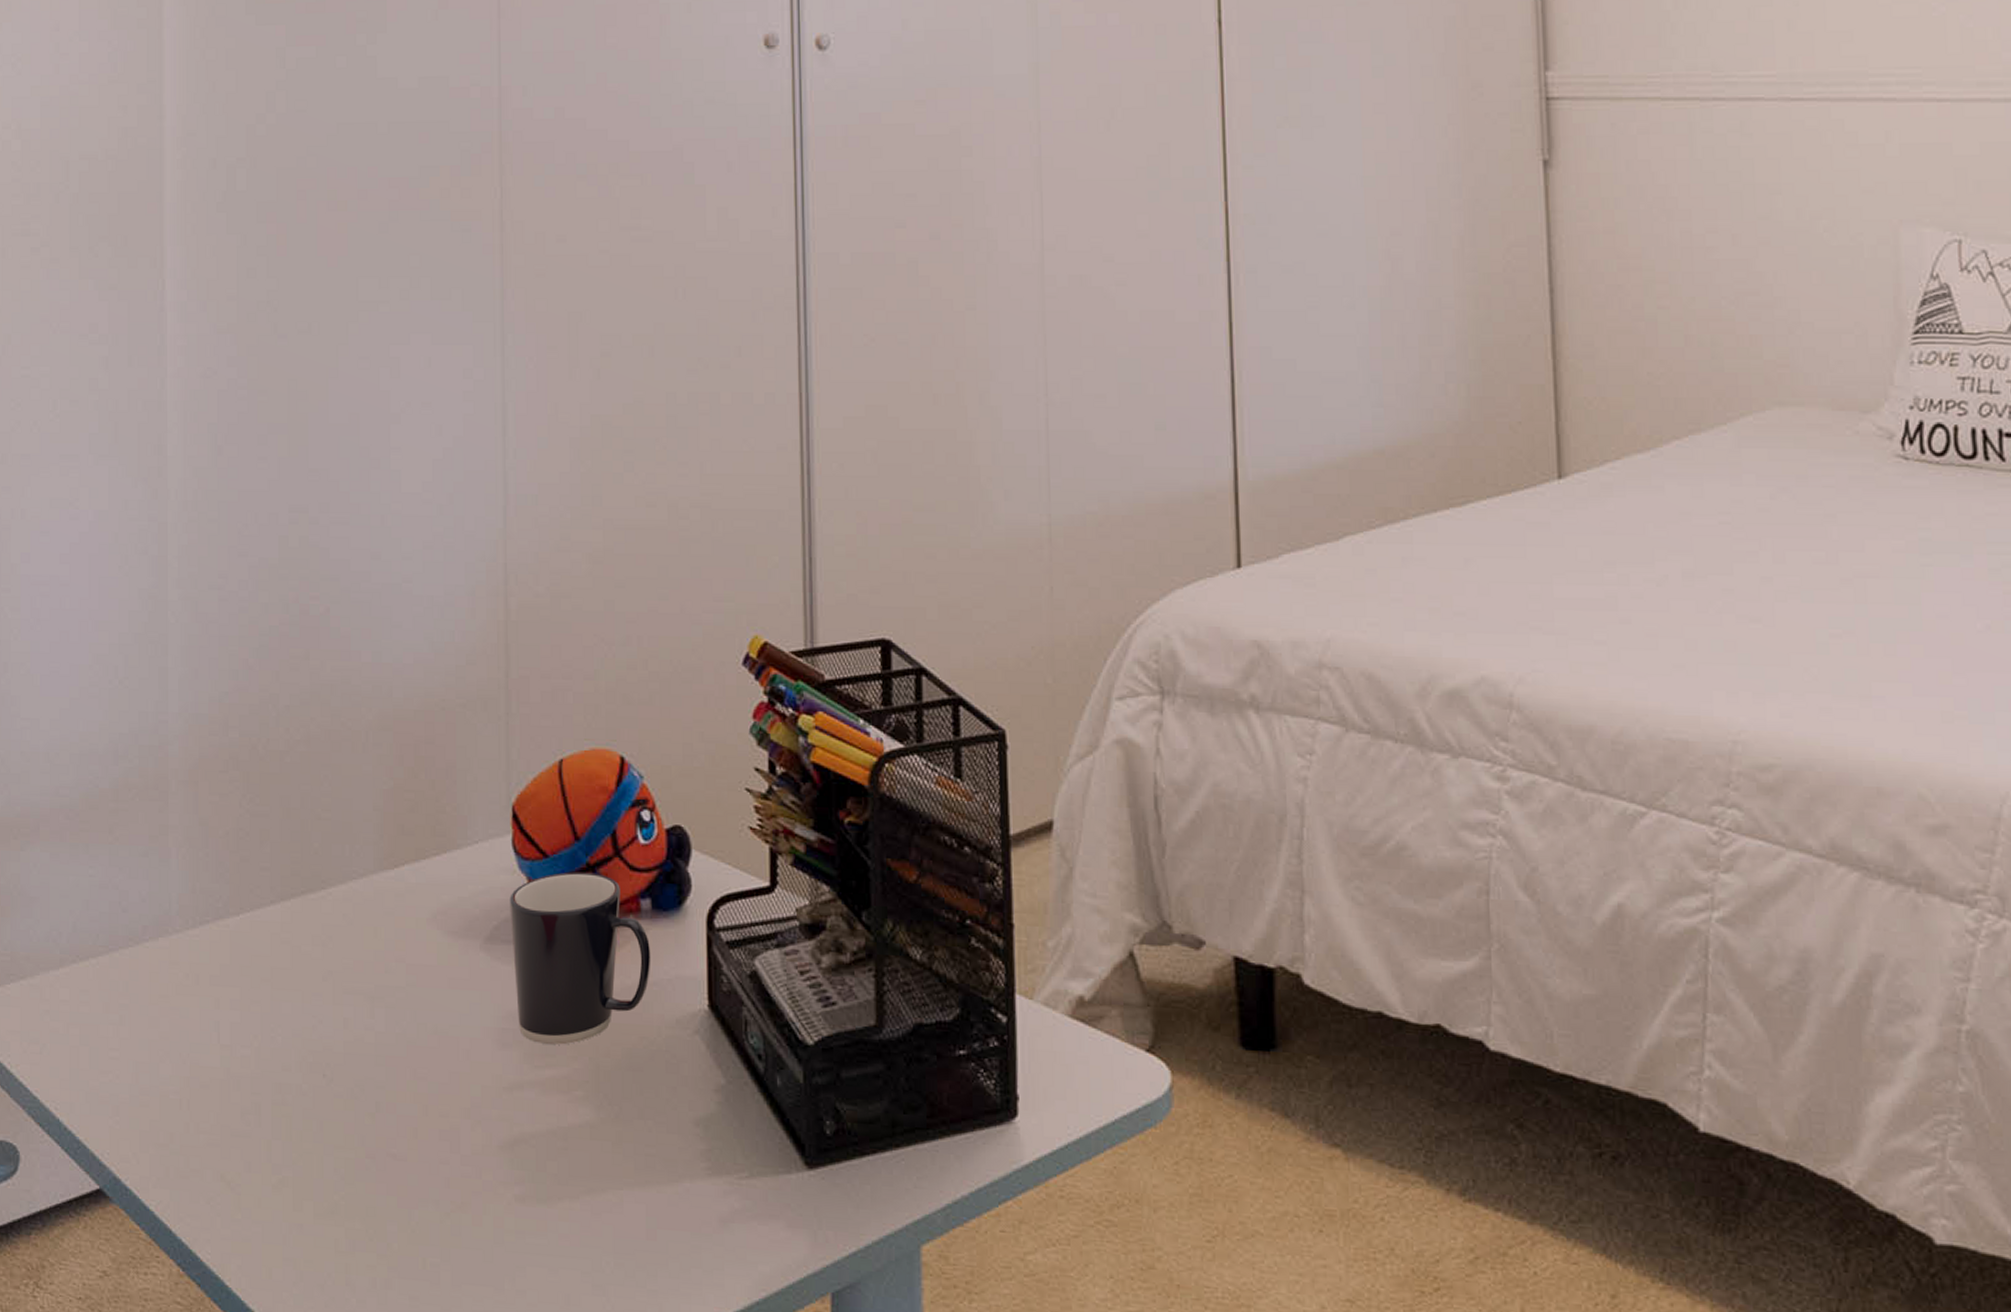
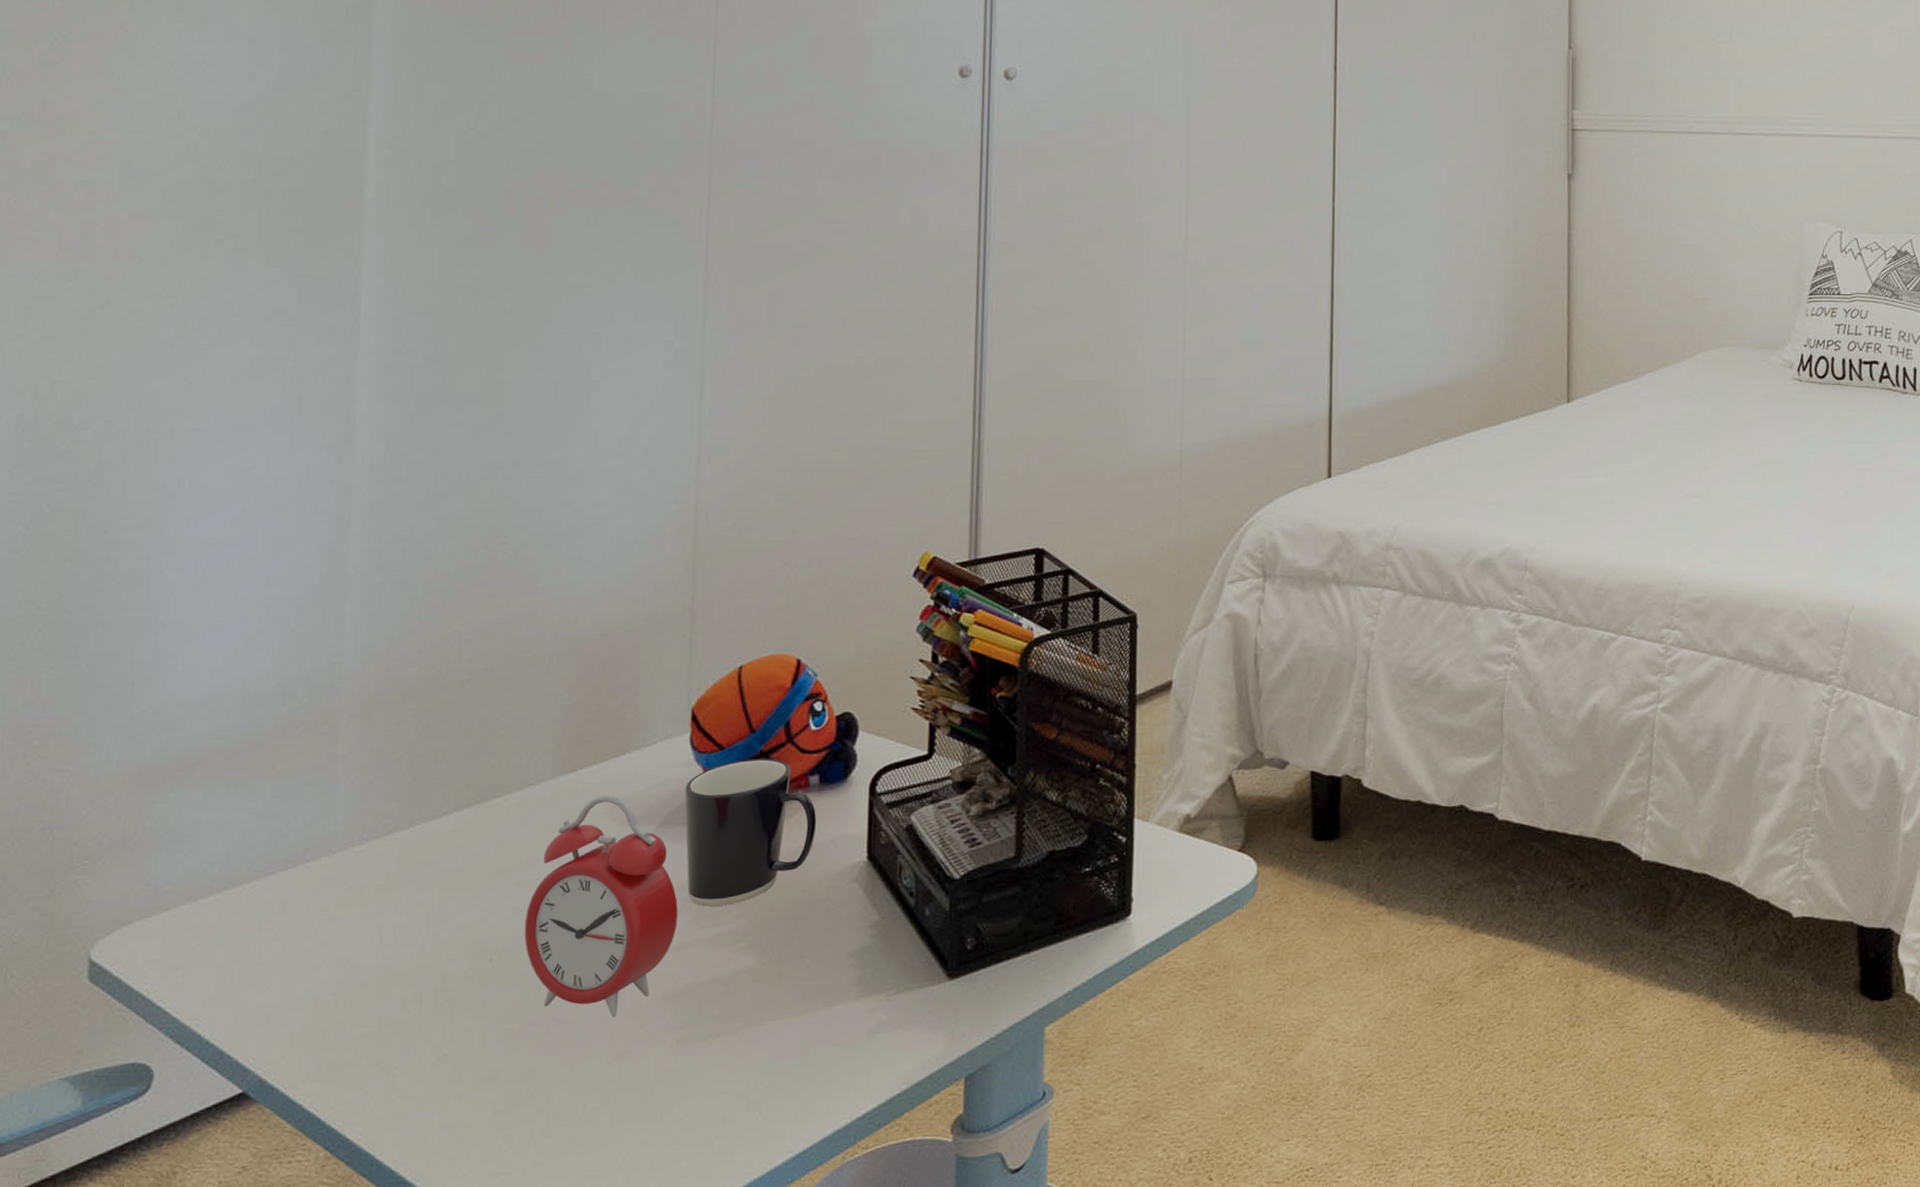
alarm clock: none [355,899,509,1161] -> present [524,795,678,1018]

